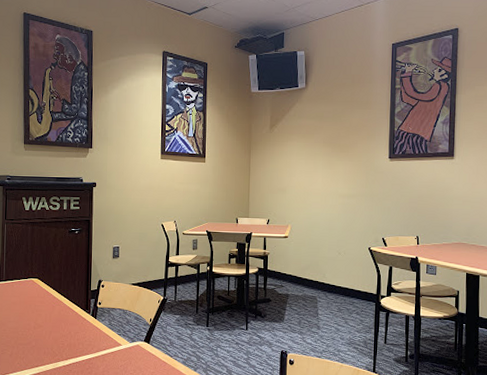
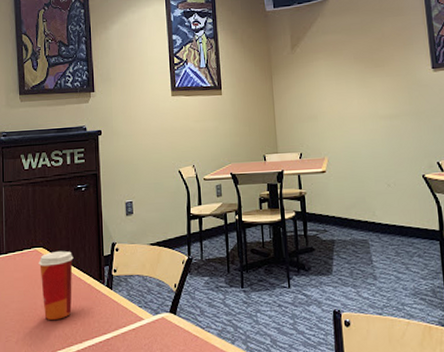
paper cup: none [33,282,65,339] -> present [38,250,74,320]

